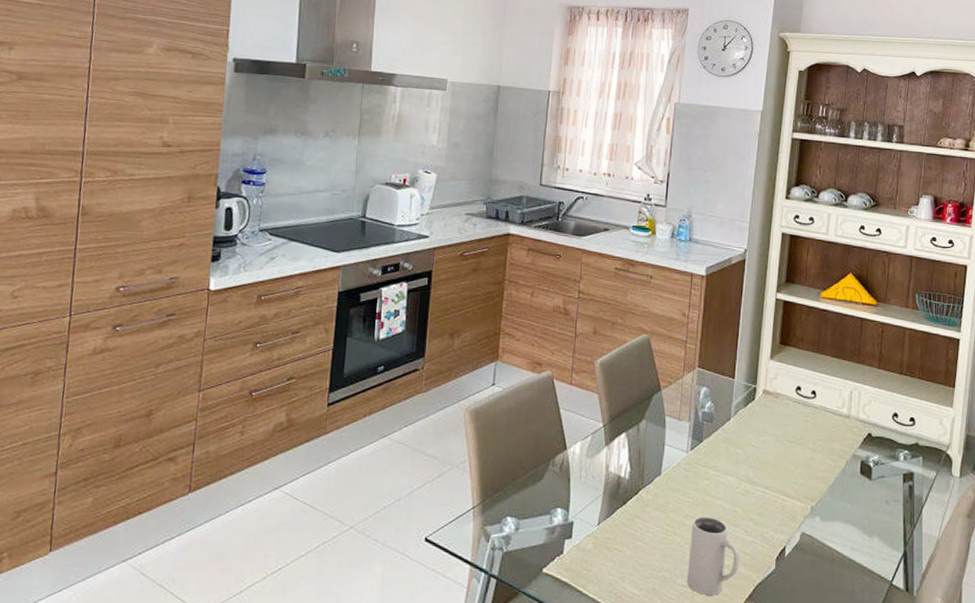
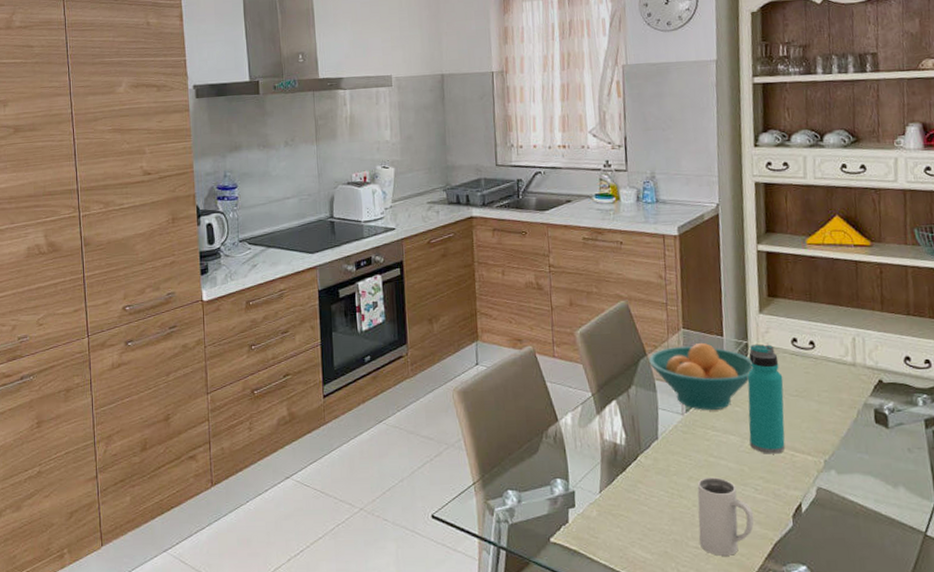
fruit bowl: none [662,382,759,450] -> present [649,342,754,410]
water bottle: none [746,389,784,498] -> present [747,344,785,454]

